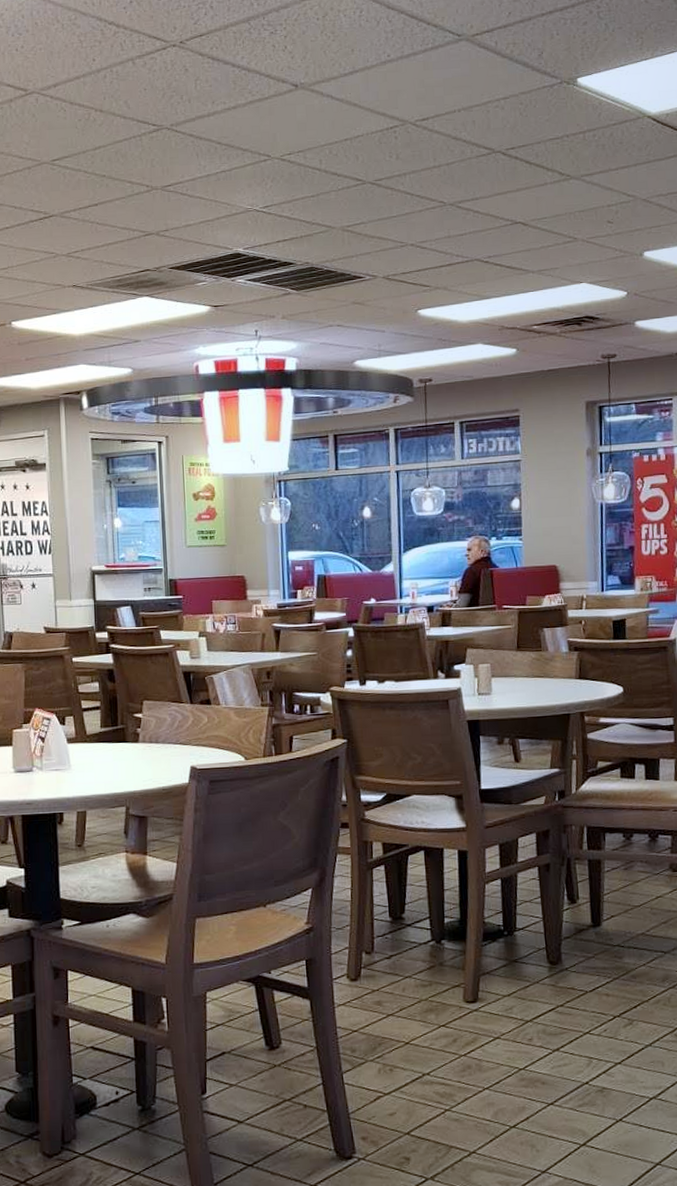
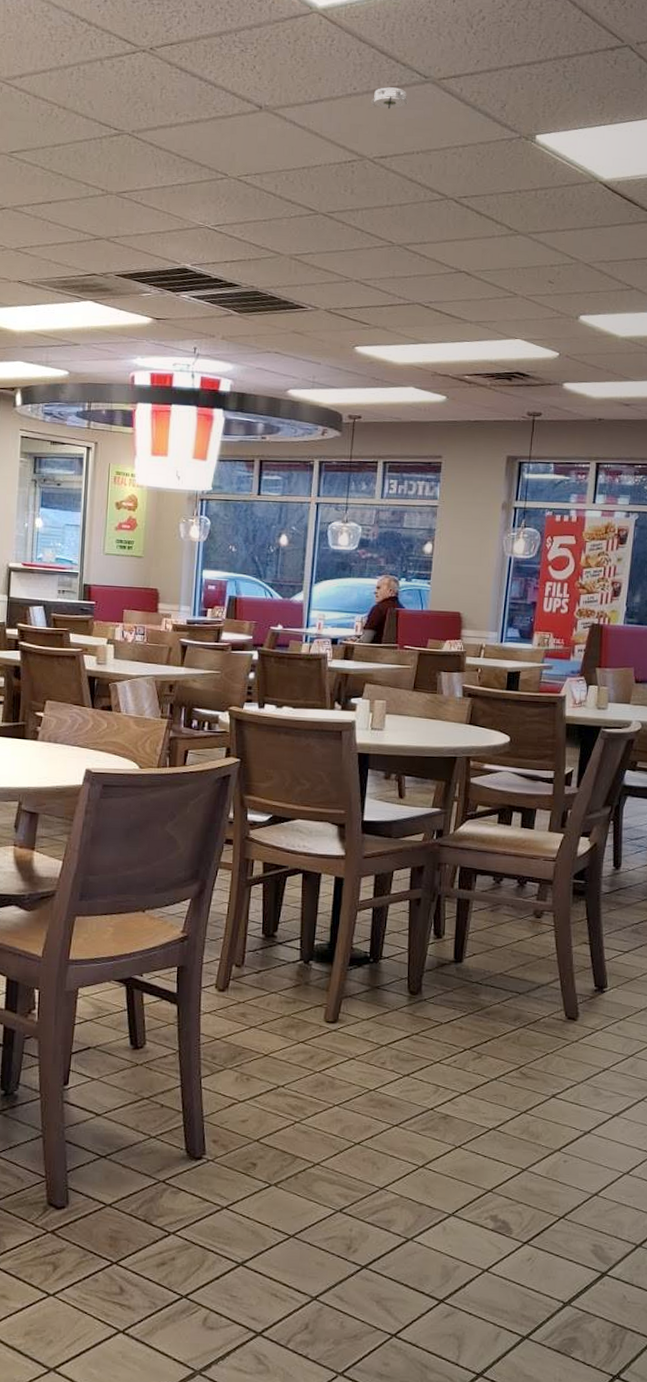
smoke detector: none [405,49,445,73] -> present [369,87,409,109]

